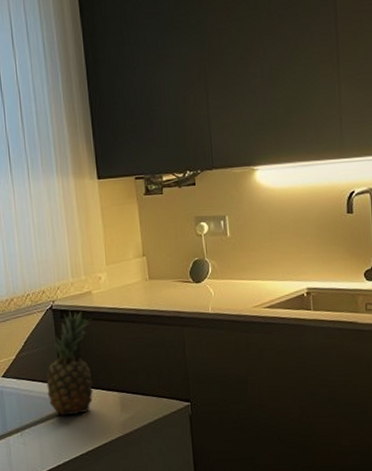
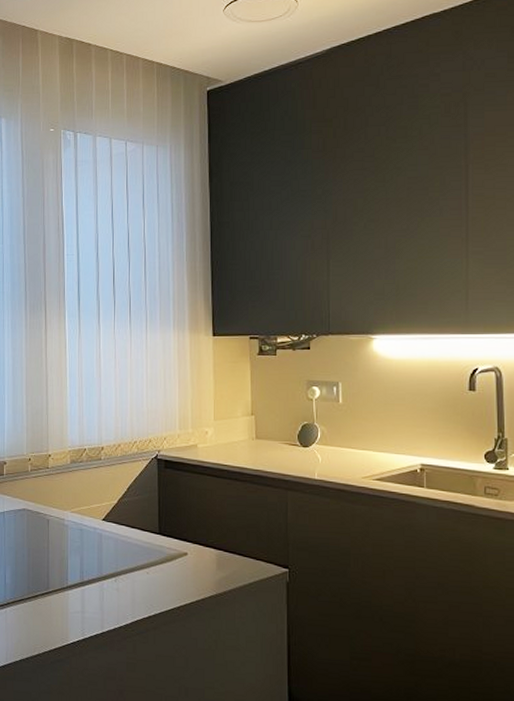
fruit: present [46,310,93,416] -> none [145,461,196,568]

